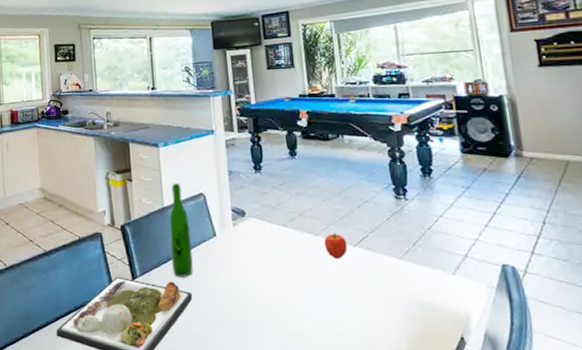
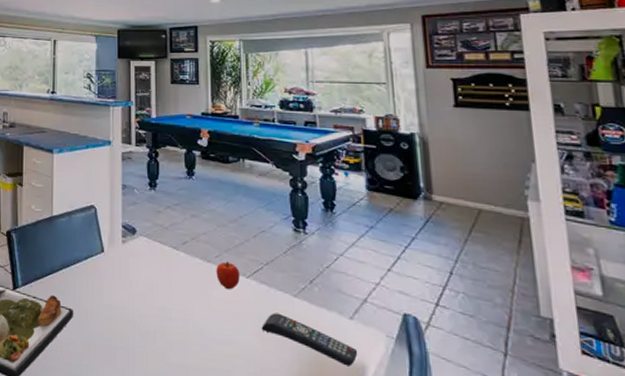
wine bottle: present [169,184,193,277] -> none [55,193,78,292]
remote control: none [370,276,462,318] -> present [261,313,358,367]

